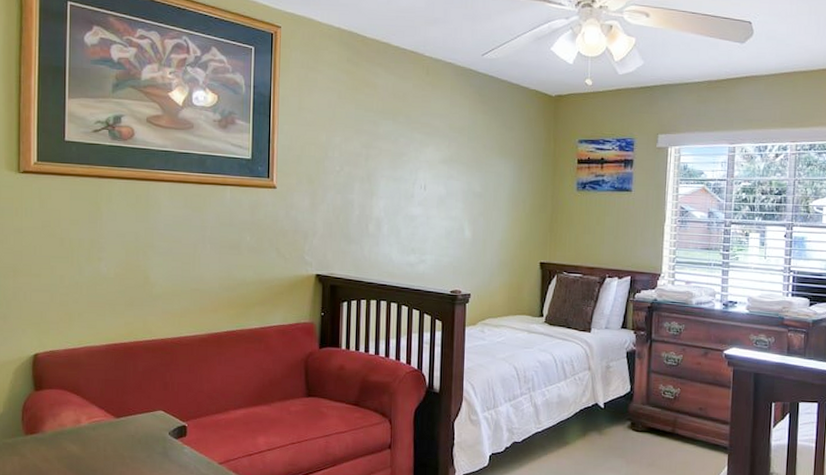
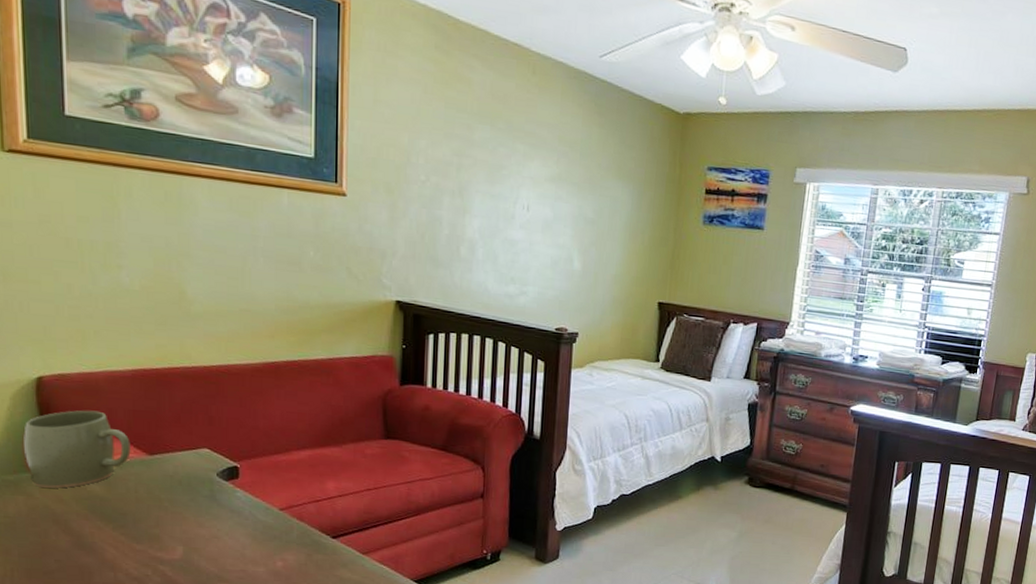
mug: none [21,380,102,449] -> present [23,410,131,488]

